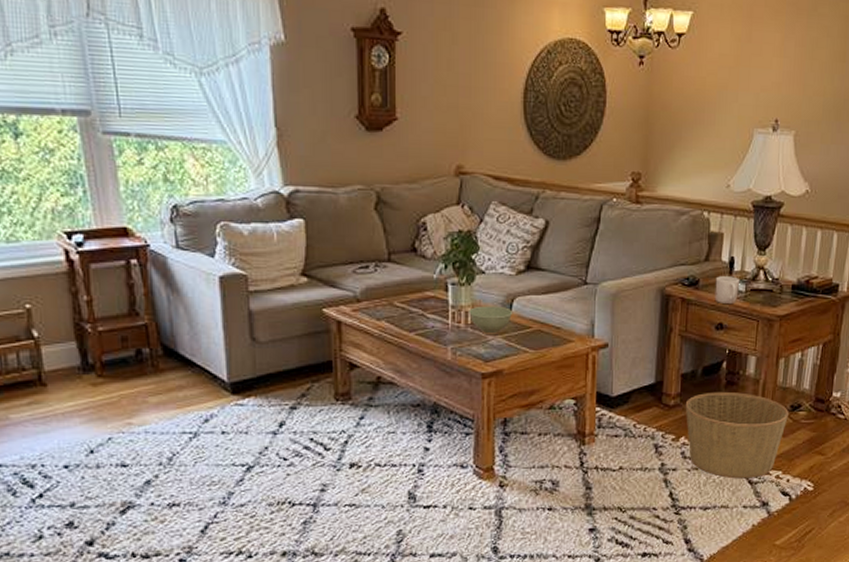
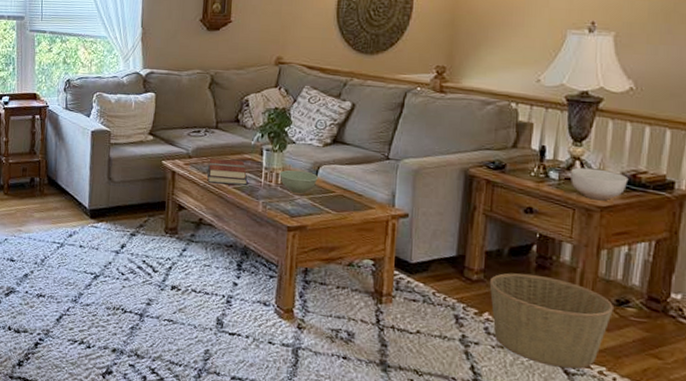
books: none [381,300,432,331] -> present [207,158,248,185]
mug: present [714,276,740,305] -> none [523,163,553,191]
bowl: none [755,277,803,309] -> present [570,167,629,201]

